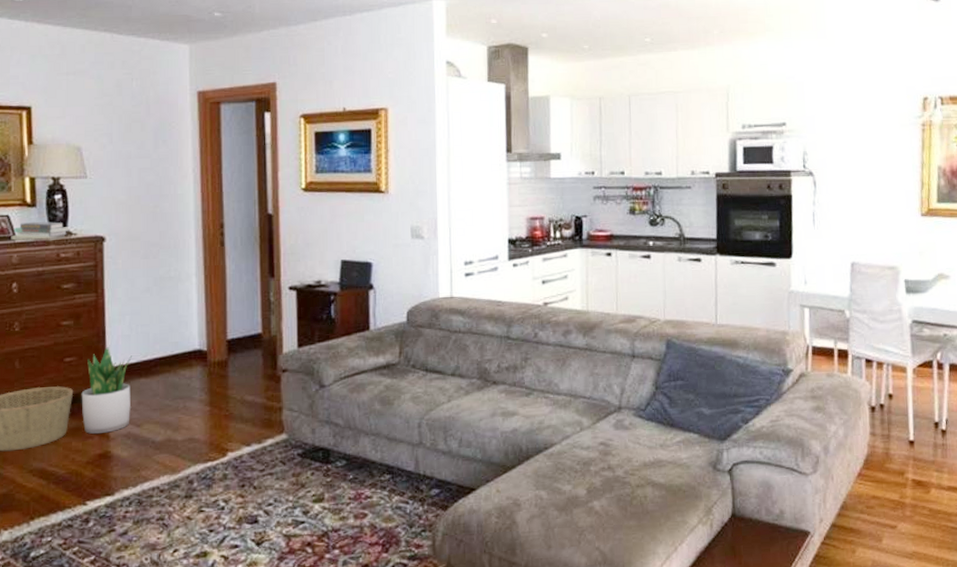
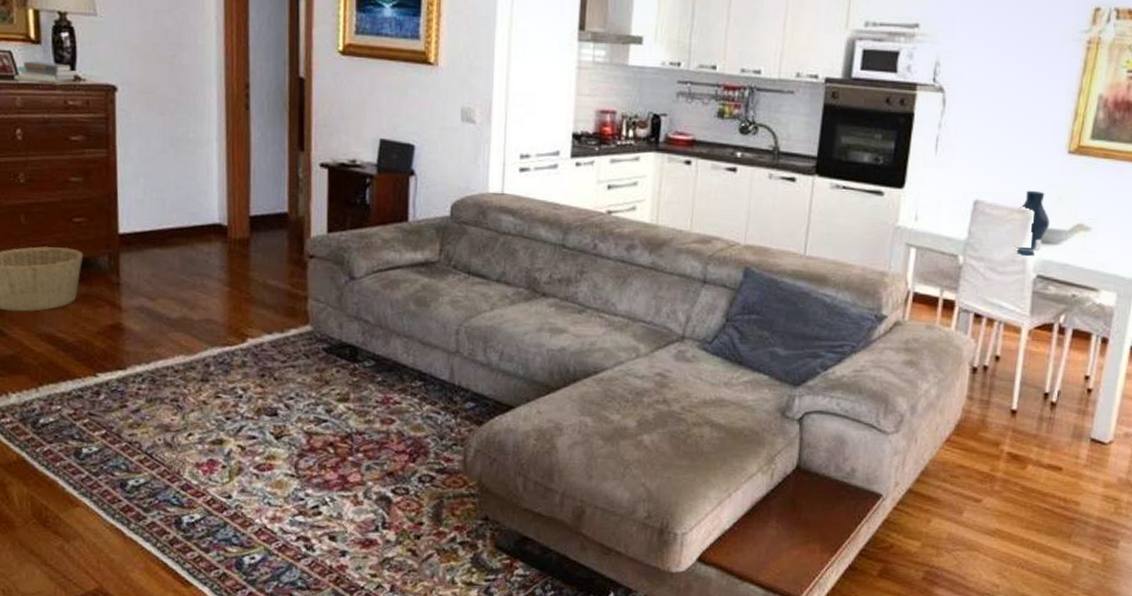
planter: present [81,347,132,434] -> none [91,211,146,304]
vase: none [887,249,916,305] -> present [1011,190,1050,256]

